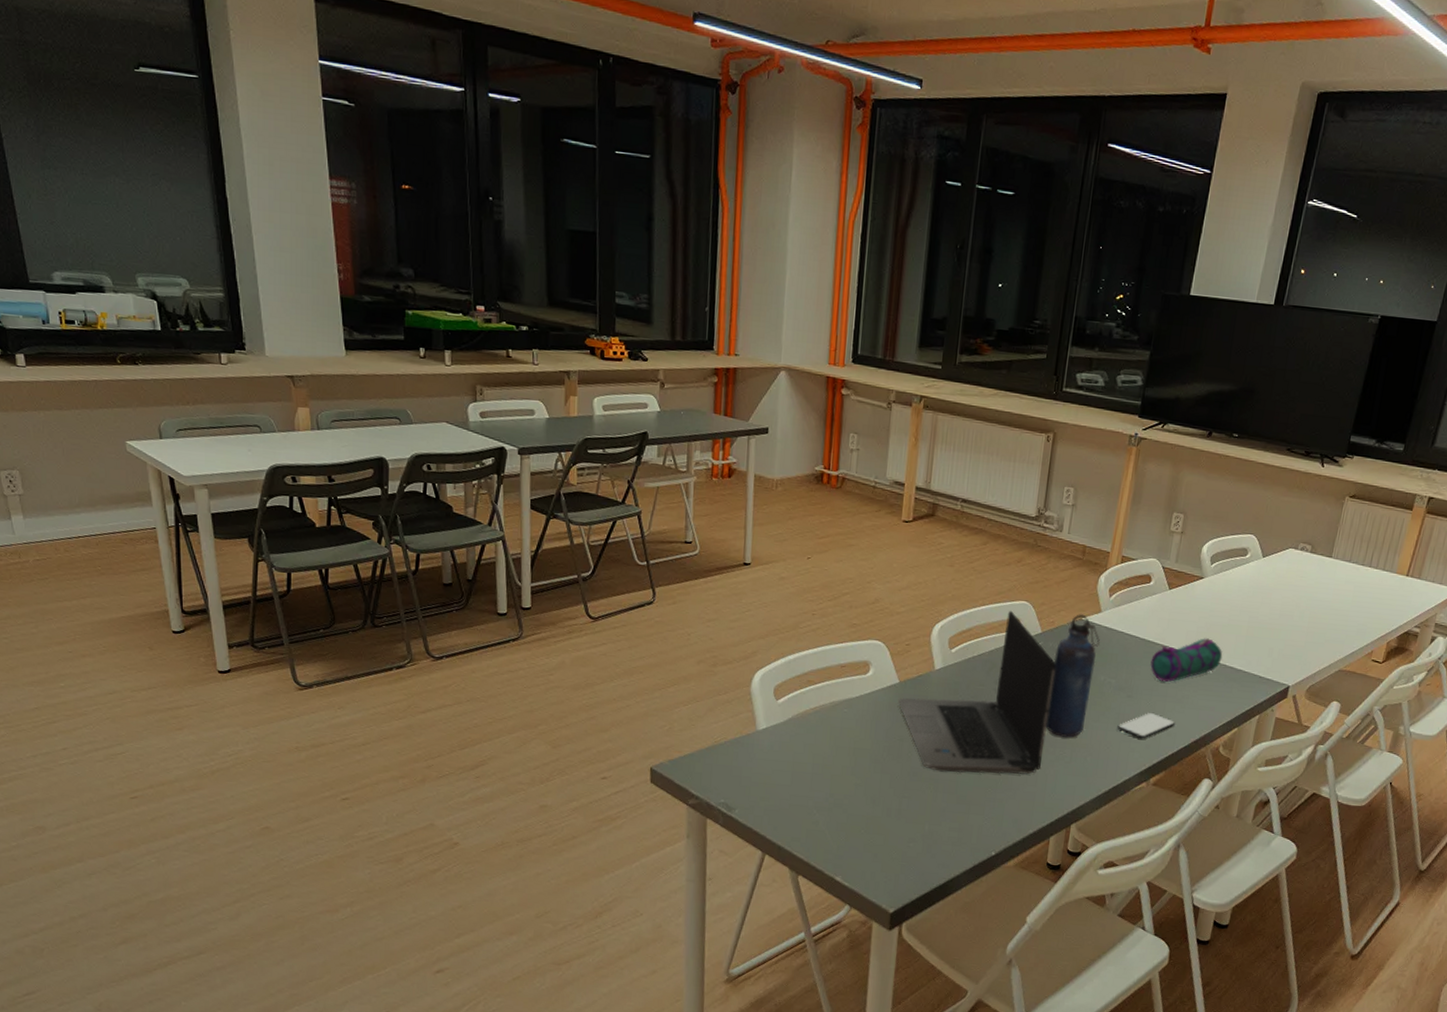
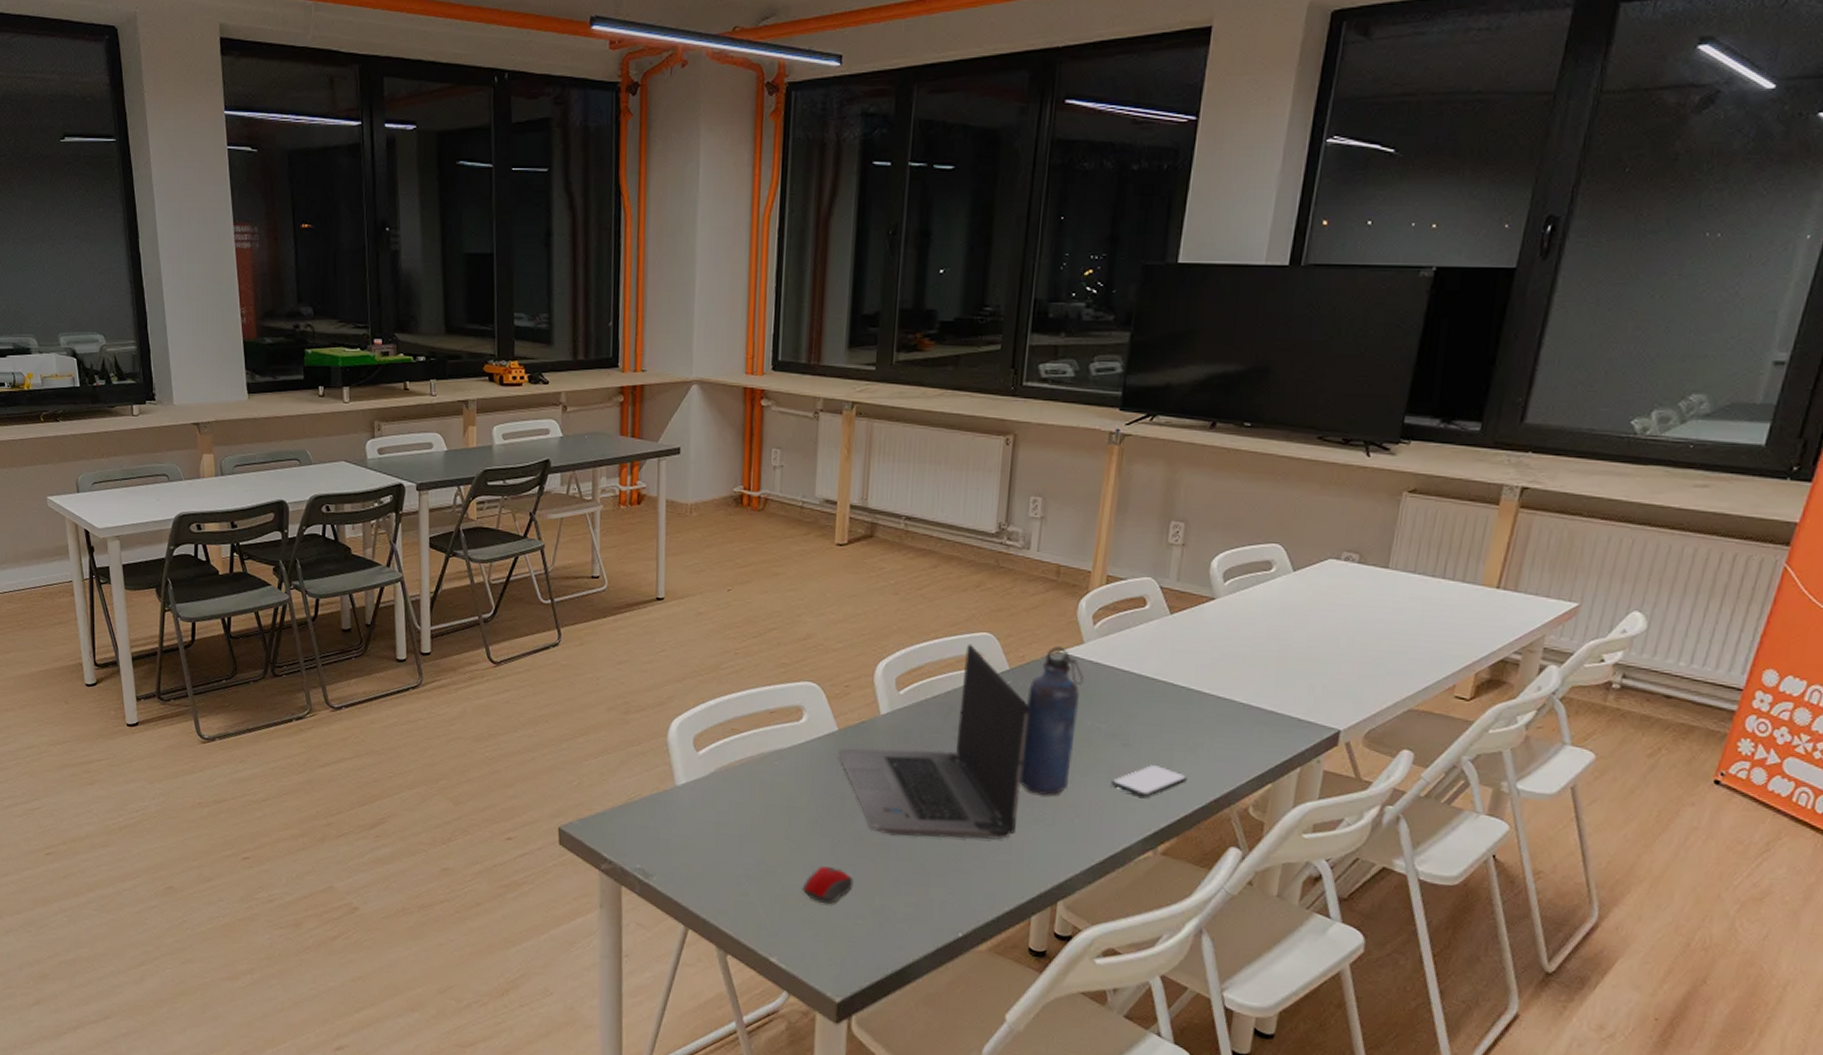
computer mouse: none [864,799,908,831] -> present [802,866,854,905]
pencil case: present [1150,638,1223,683] -> none [1150,672,1247,728]

